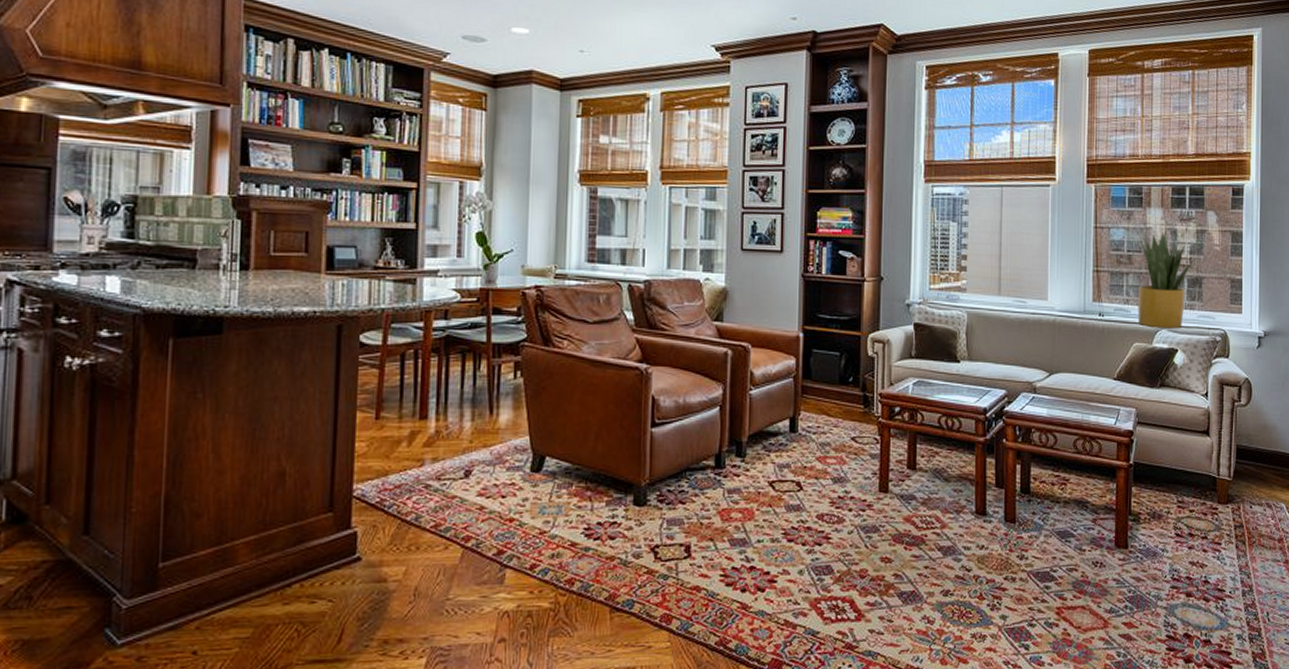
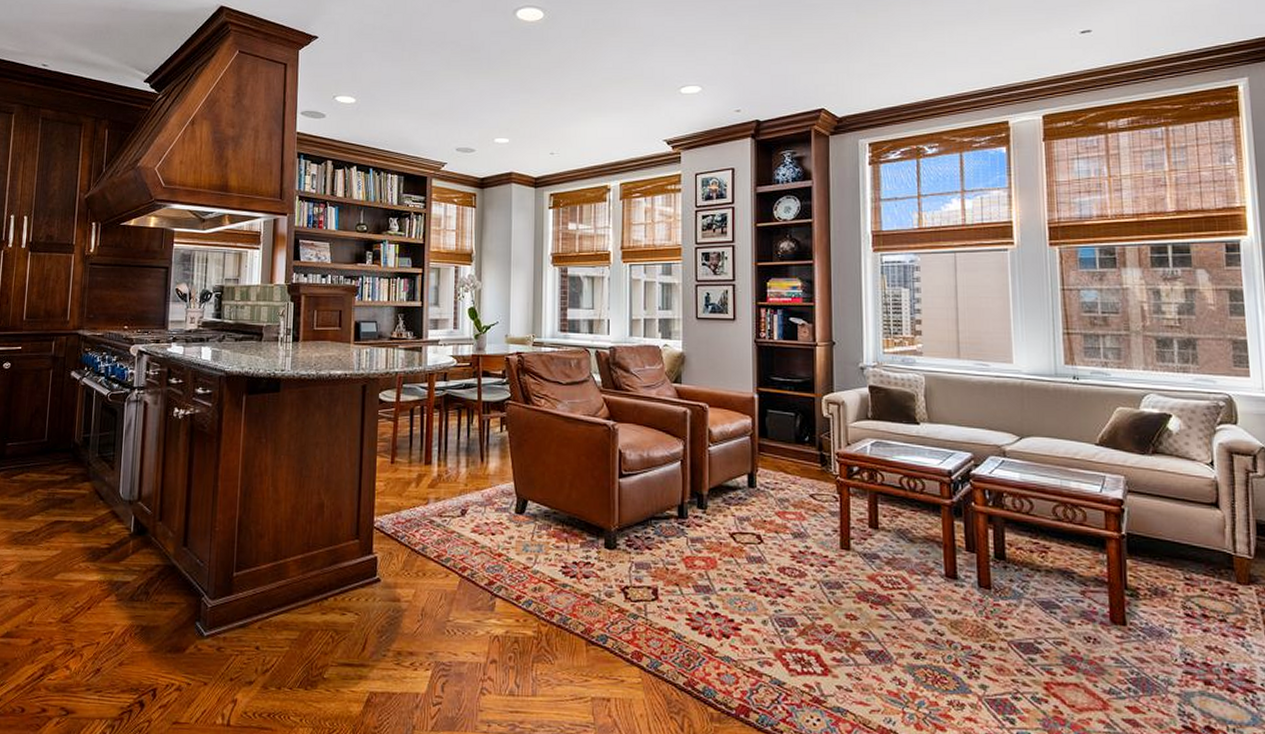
planter: present [1138,228,1195,329] -> none [1114,288,1186,393]

